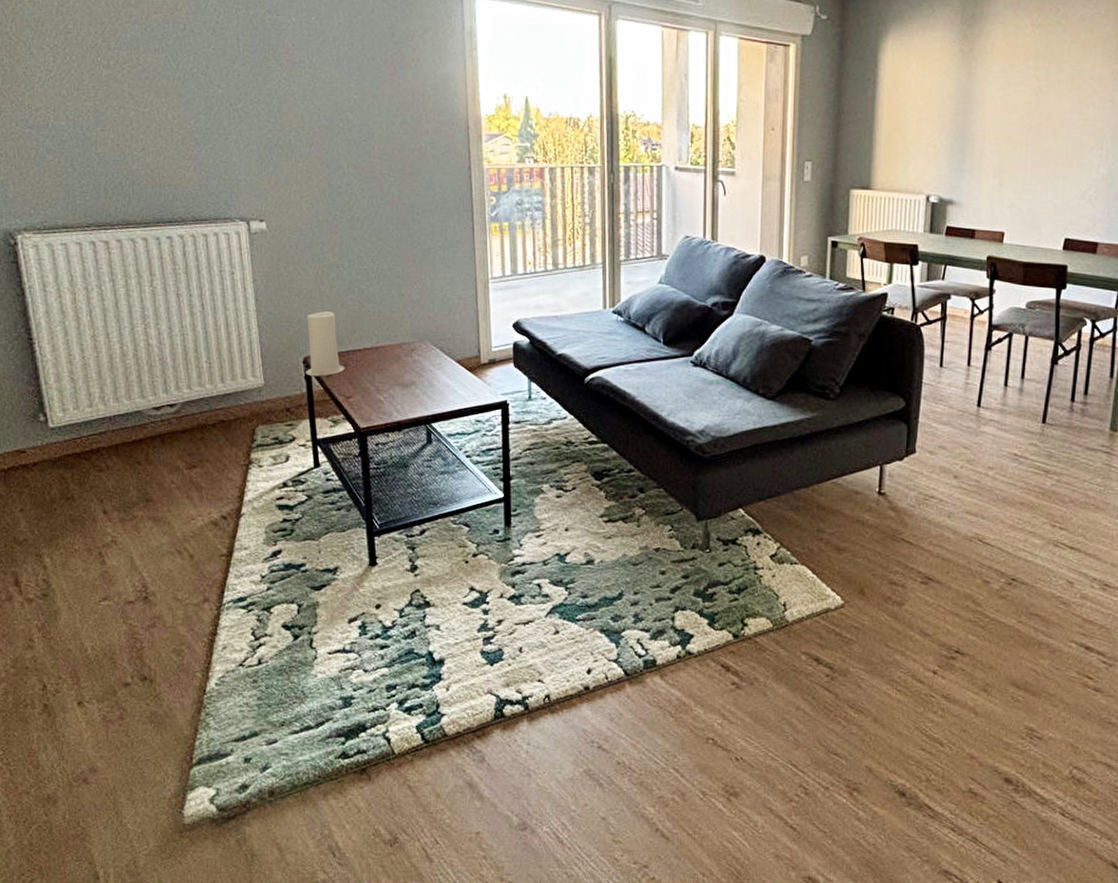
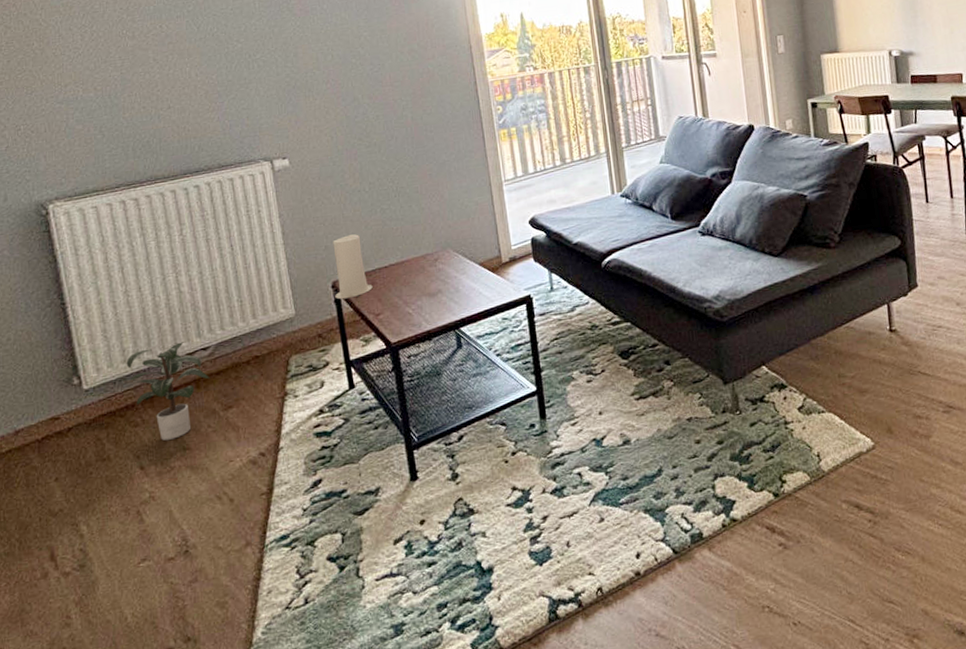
potted plant: none [92,395,176,489] -> present [126,342,211,441]

